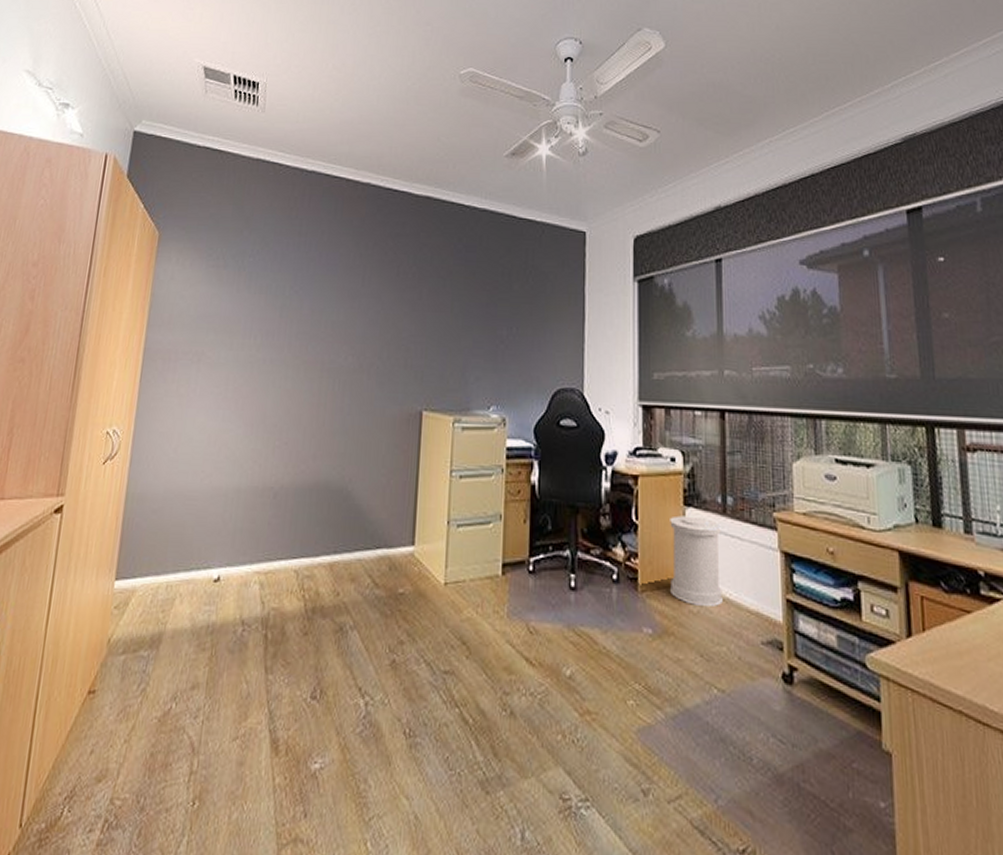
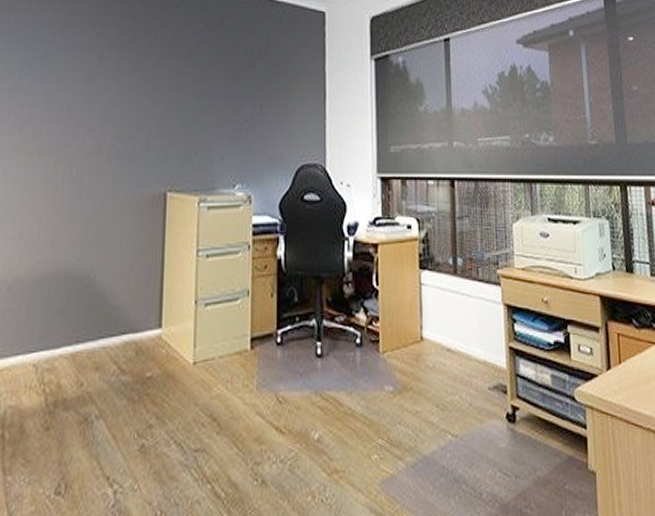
trash can: present [670,515,723,606] -> none [407,278,455,360]

